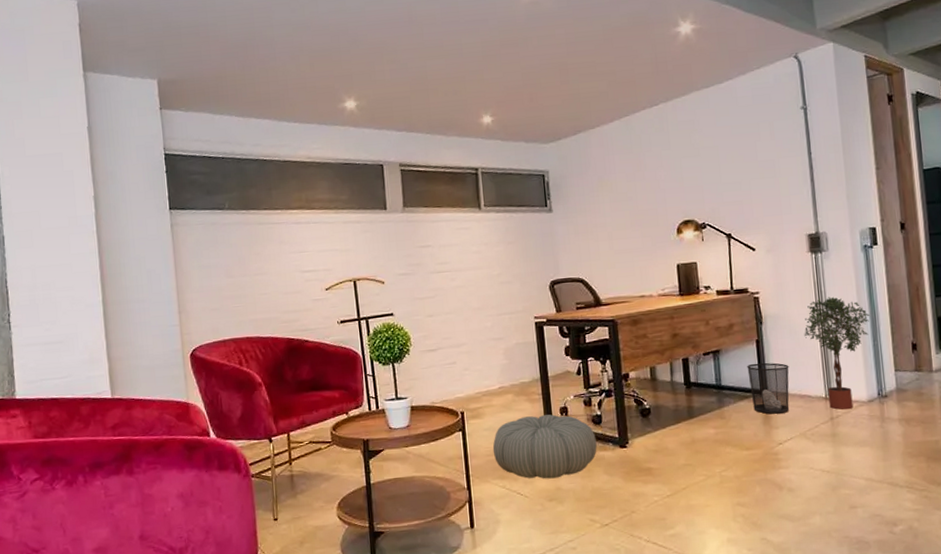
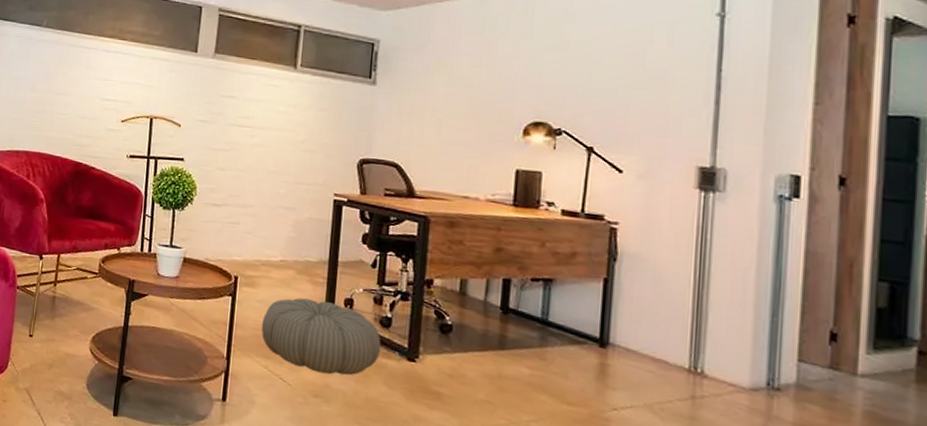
waste bin: present [747,362,790,414] -> none [585,304,644,375]
potted tree: present [804,296,870,410] -> none [672,247,772,392]

